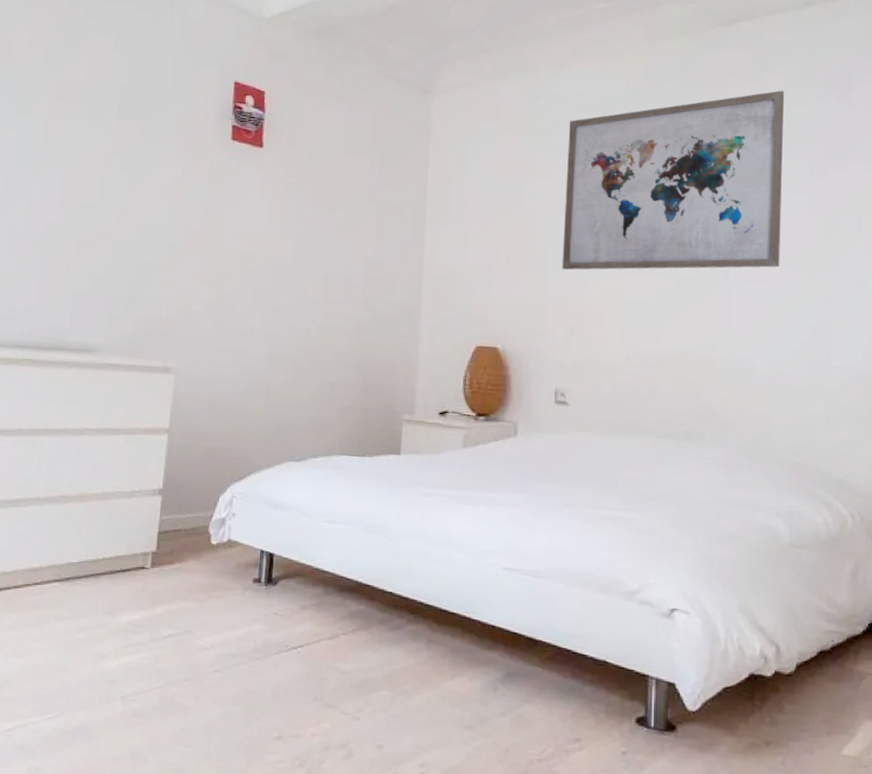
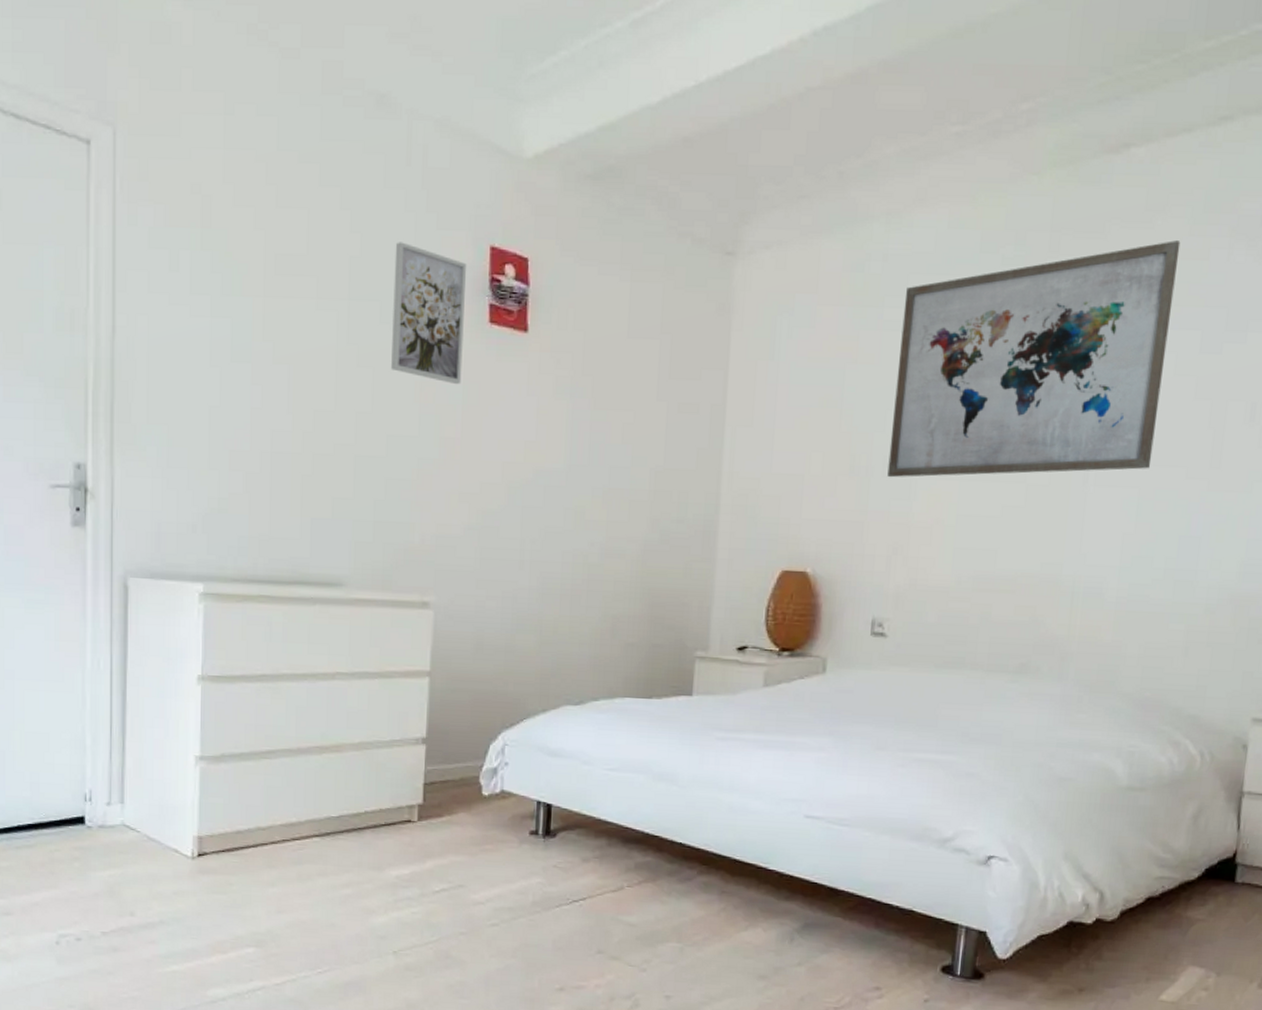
wall art: none [149,77,215,188] -> present [391,242,467,385]

